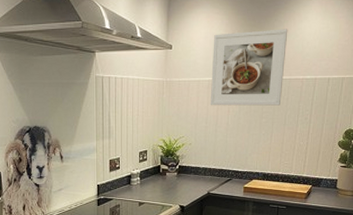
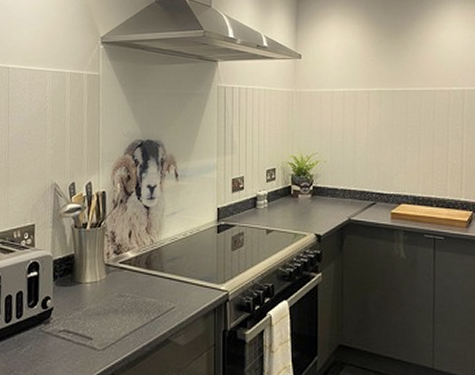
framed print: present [210,29,288,106] -> none [346,38,428,119]

